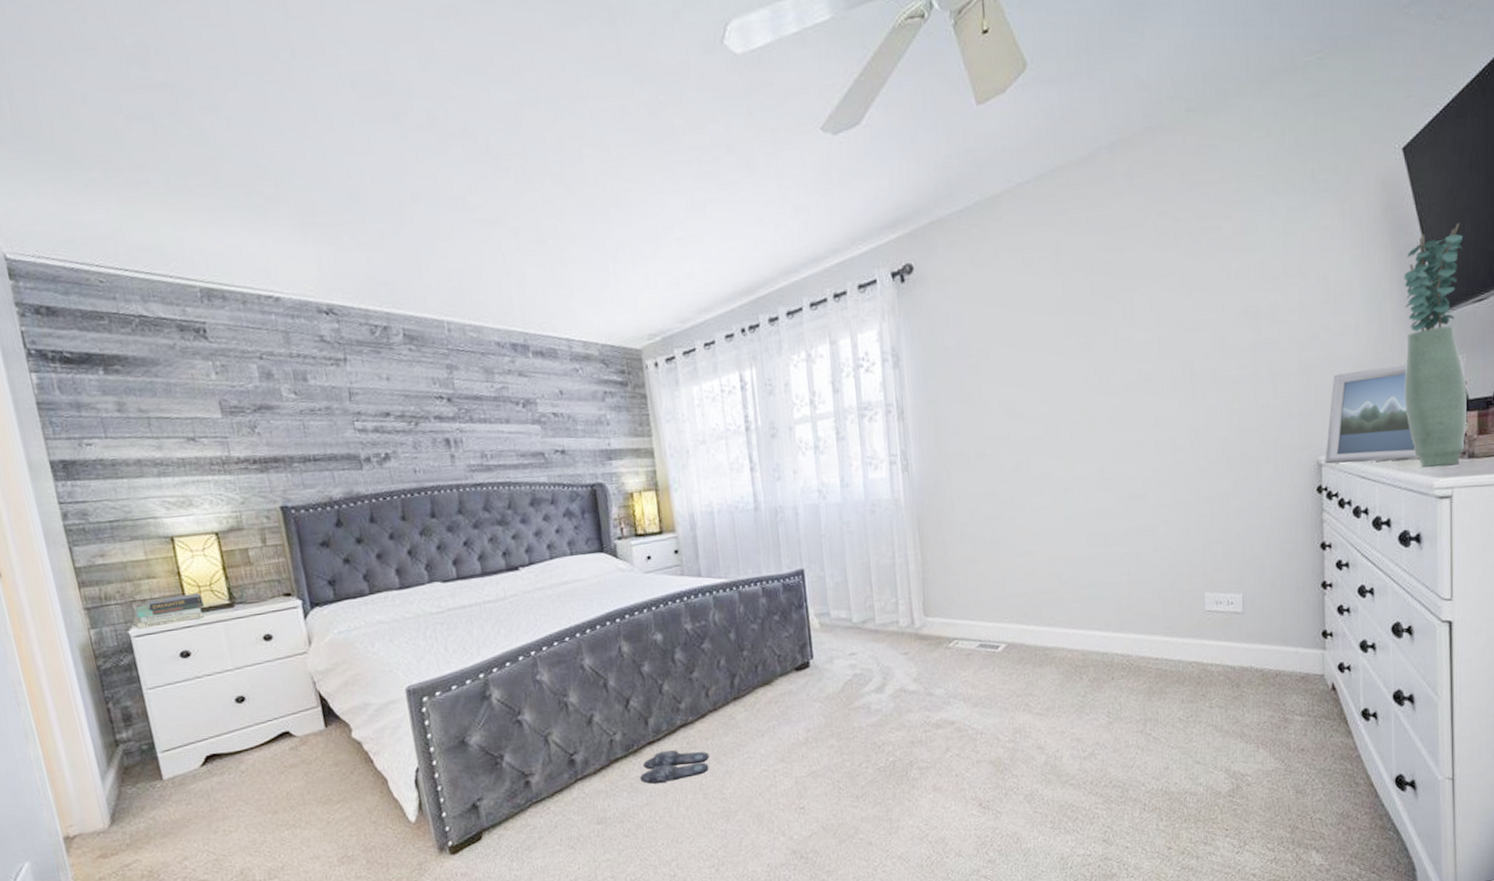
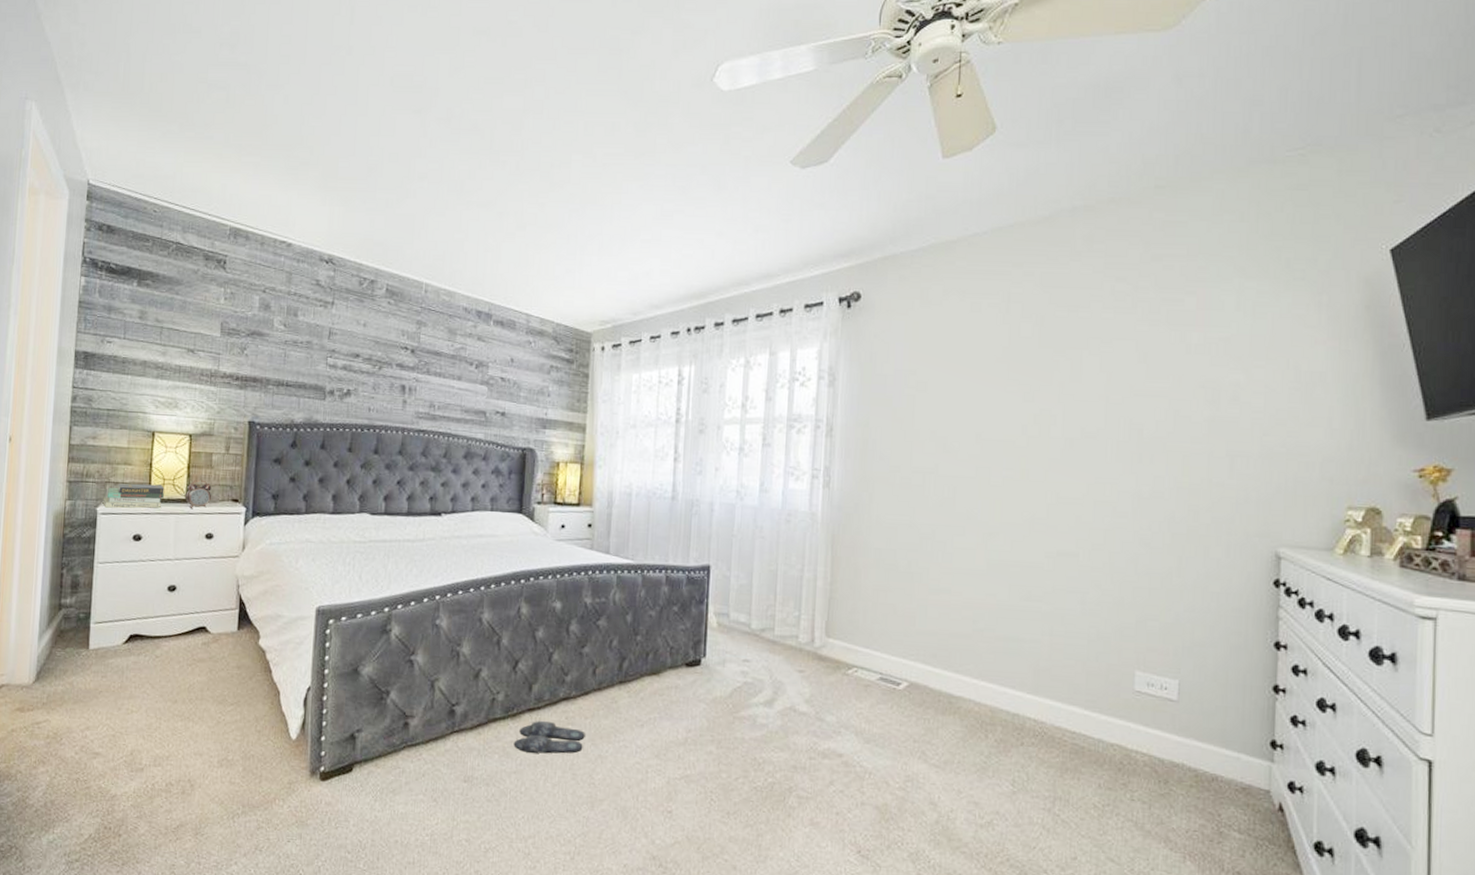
alarm clock: none [228,579,260,612] -> present [185,479,212,508]
picture frame: present [1325,354,1468,464] -> none [1285,465,1461,572]
vase: present [1404,223,1467,467] -> none [1382,331,1458,585]

